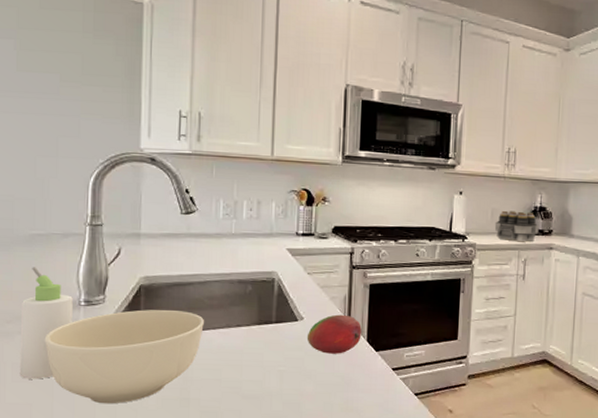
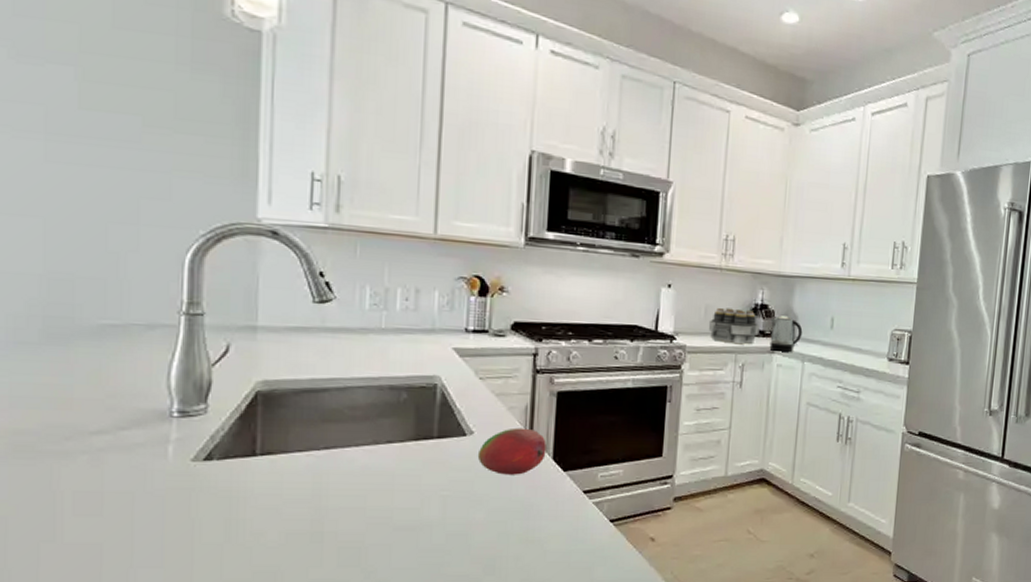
bottle: present [19,267,73,379] -> none [84,367,161,512]
bowl: present [44,309,205,404] -> none [120,421,345,542]
kettle: none [548,216,577,248] -> present [769,316,803,352]

